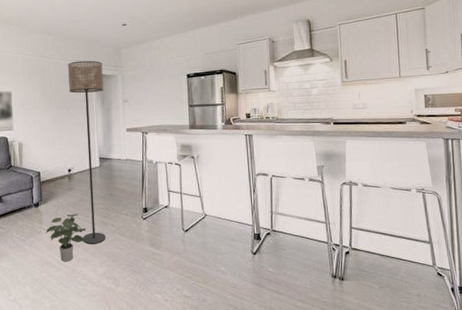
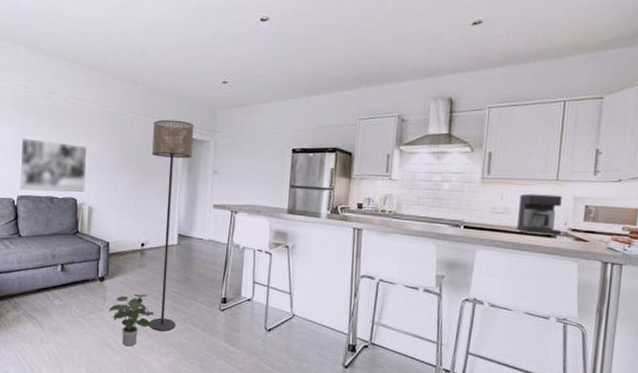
coffee maker: none [373,89,410,123] -> present [516,193,562,236]

